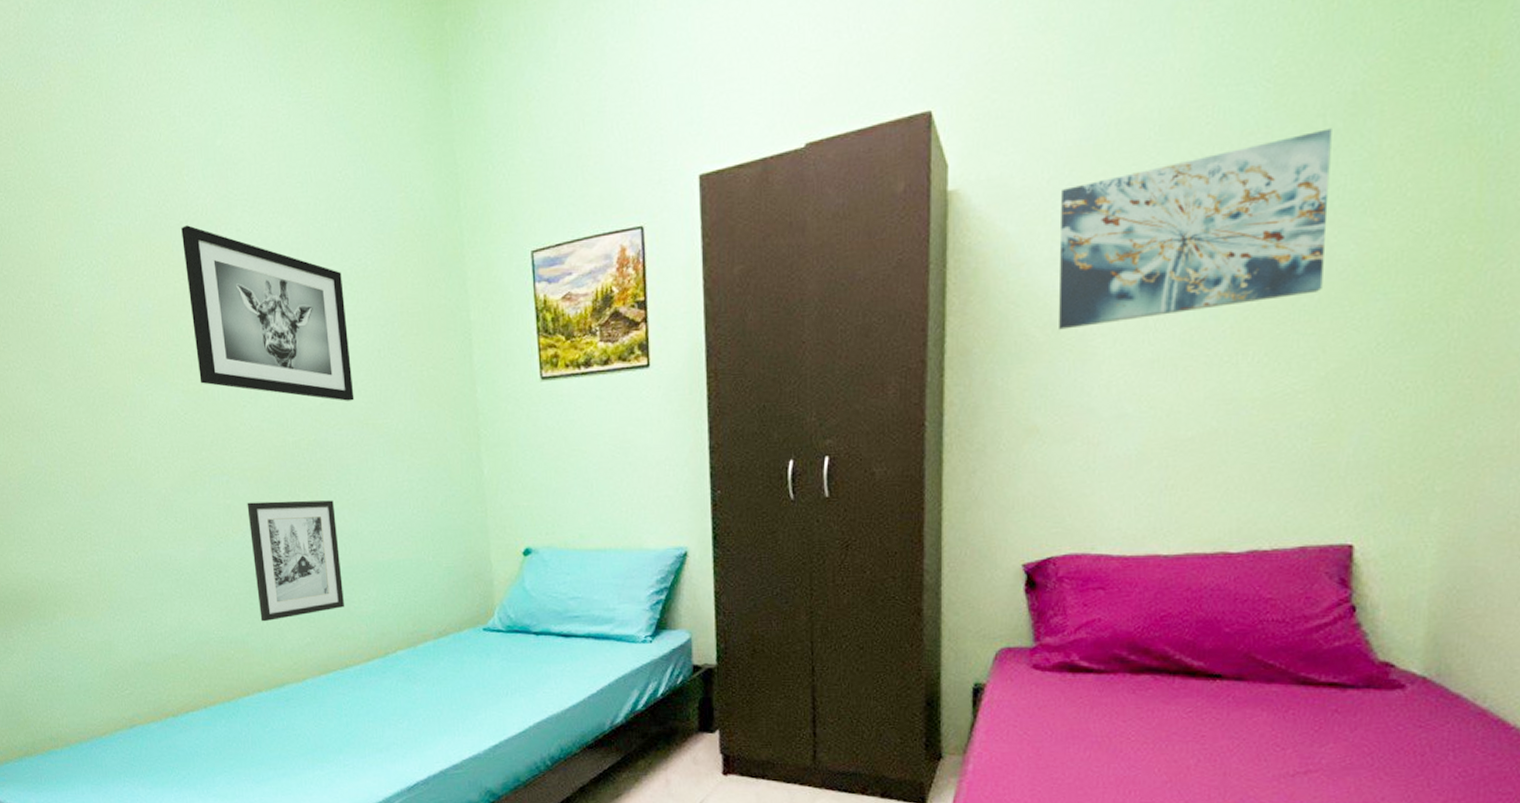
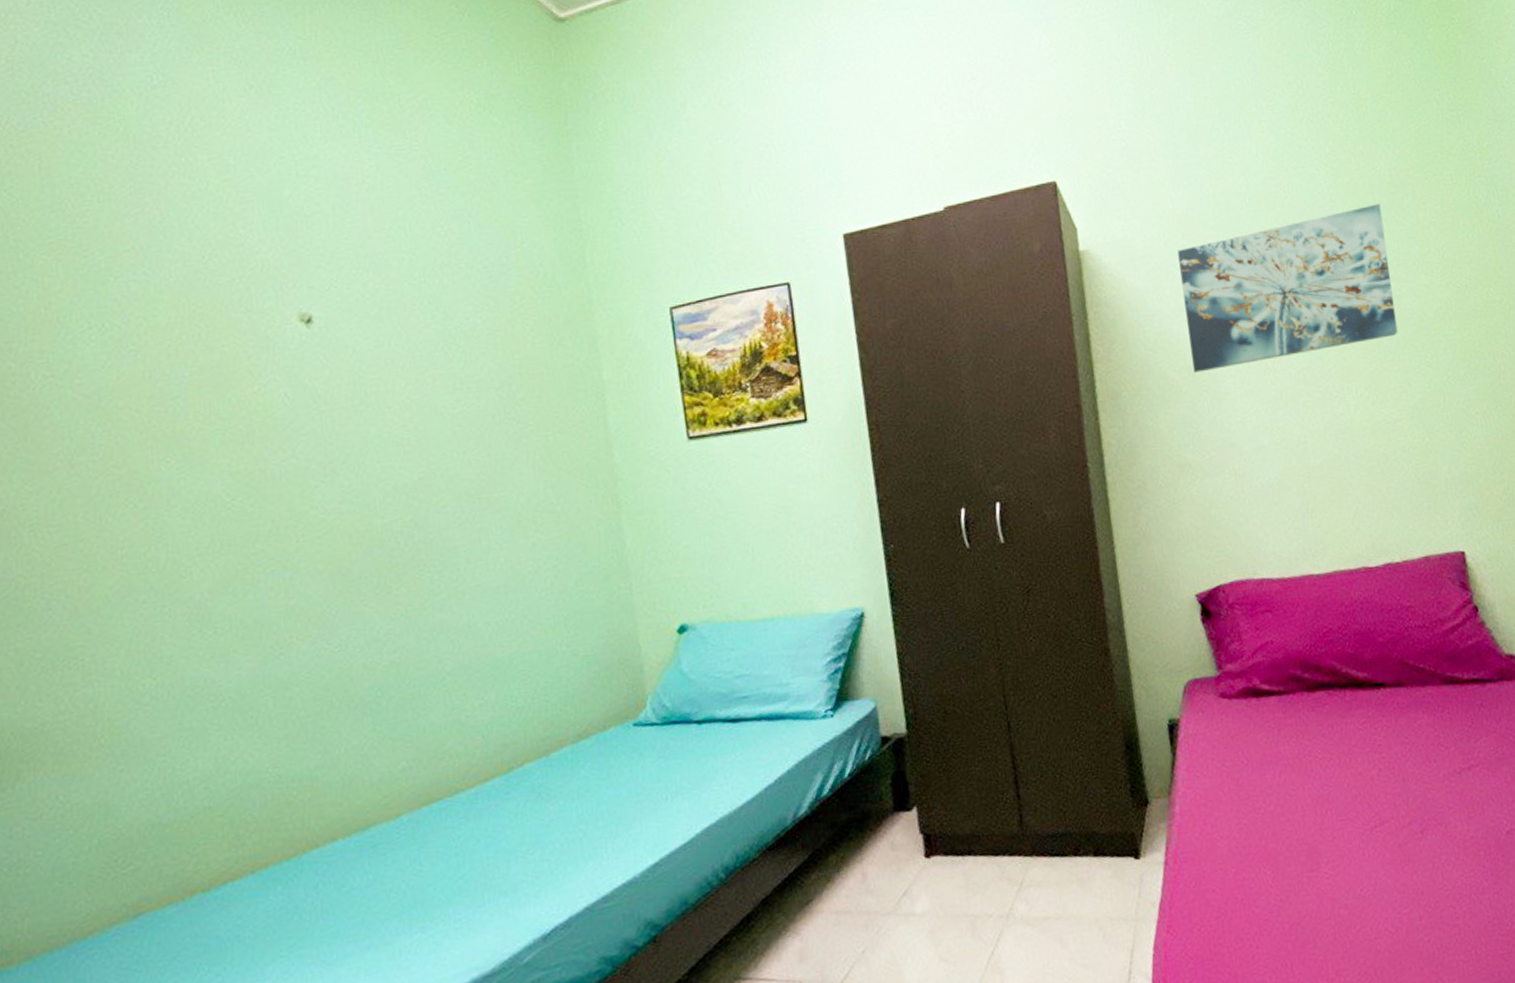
wall art: present [181,225,355,401] -> none [233,282,463,474]
wall art: present [247,500,344,622] -> none [318,590,453,749]

